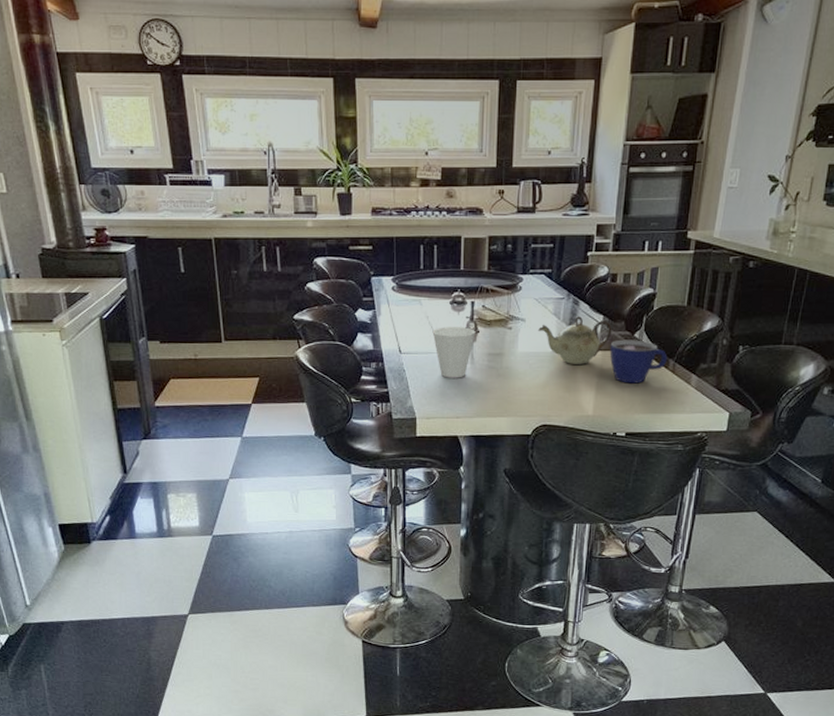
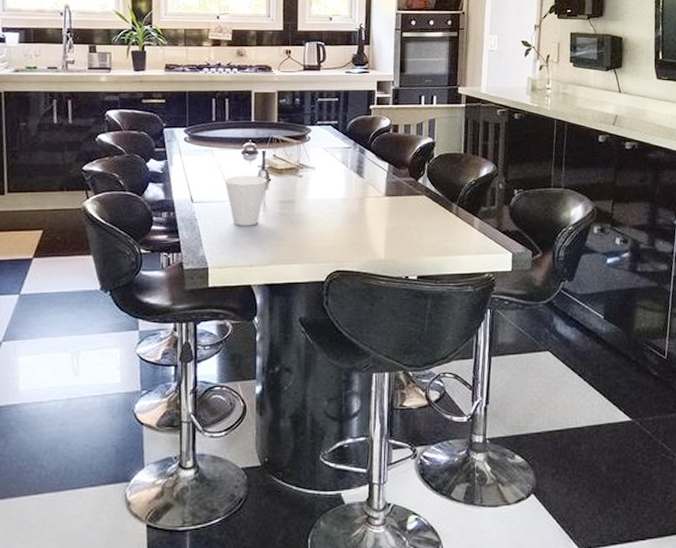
teapot: present [538,316,612,364] -> none [328,164,397,210]
cup: present [609,339,668,384] -> none [396,185,451,227]

